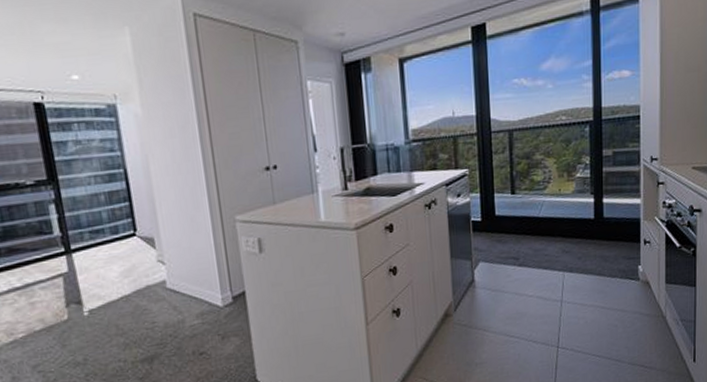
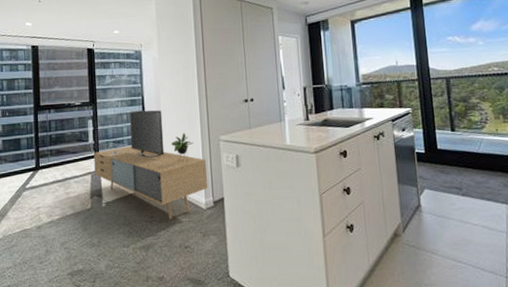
media console: none [63,186,224,323] -> present [94,110,207,219]

